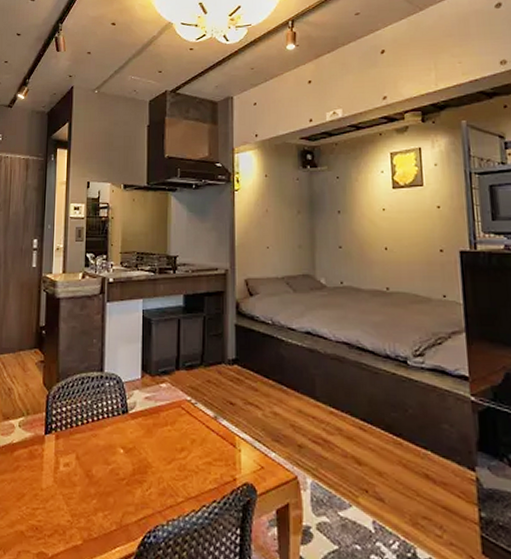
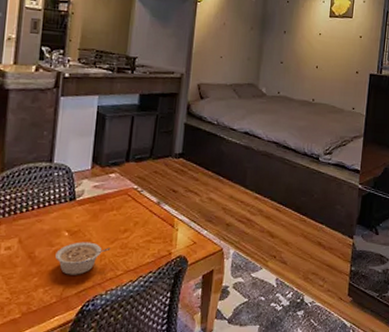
legume: none [113,460,168,500] -> present [55,242,111,275]

